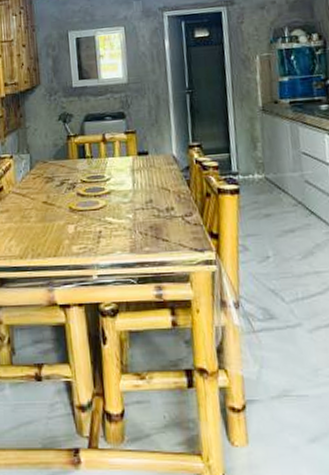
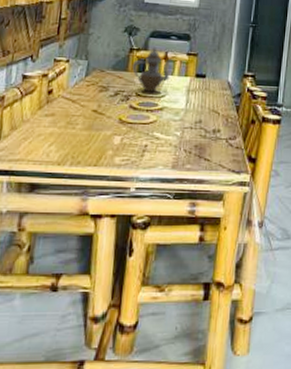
teapot: none [72,129,112,177] -> present [131,46,171,92]

